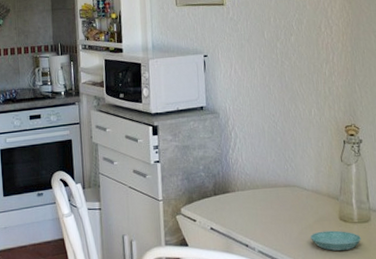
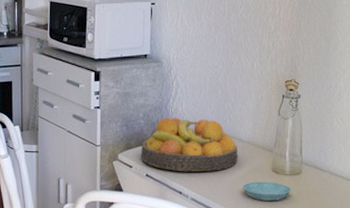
fruit bowl: none [203,168,304,224] -> present [140,118,239,172]

